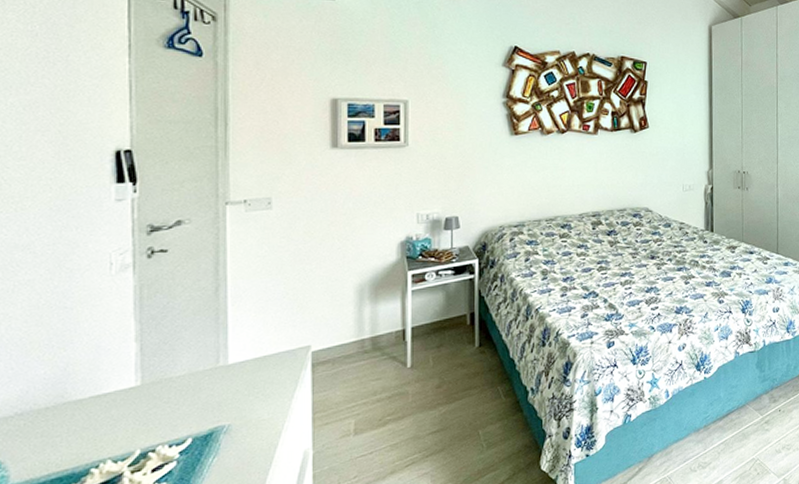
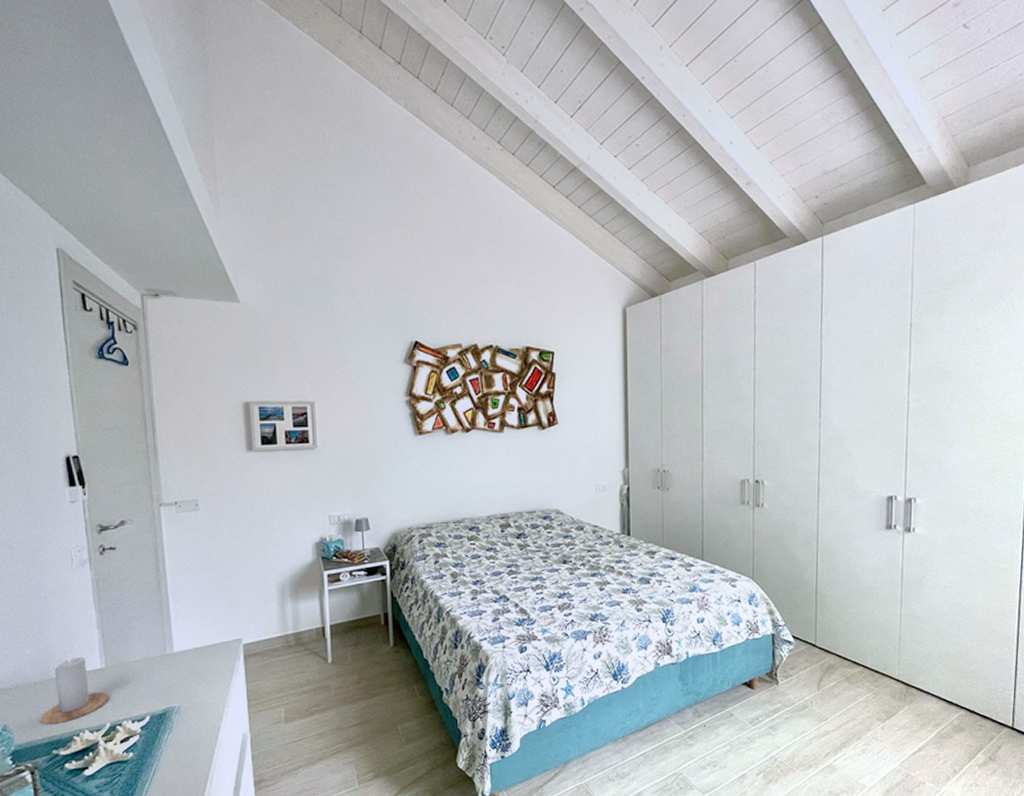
candle: none [48,361,141,457] -> present [40,645,108,724]

